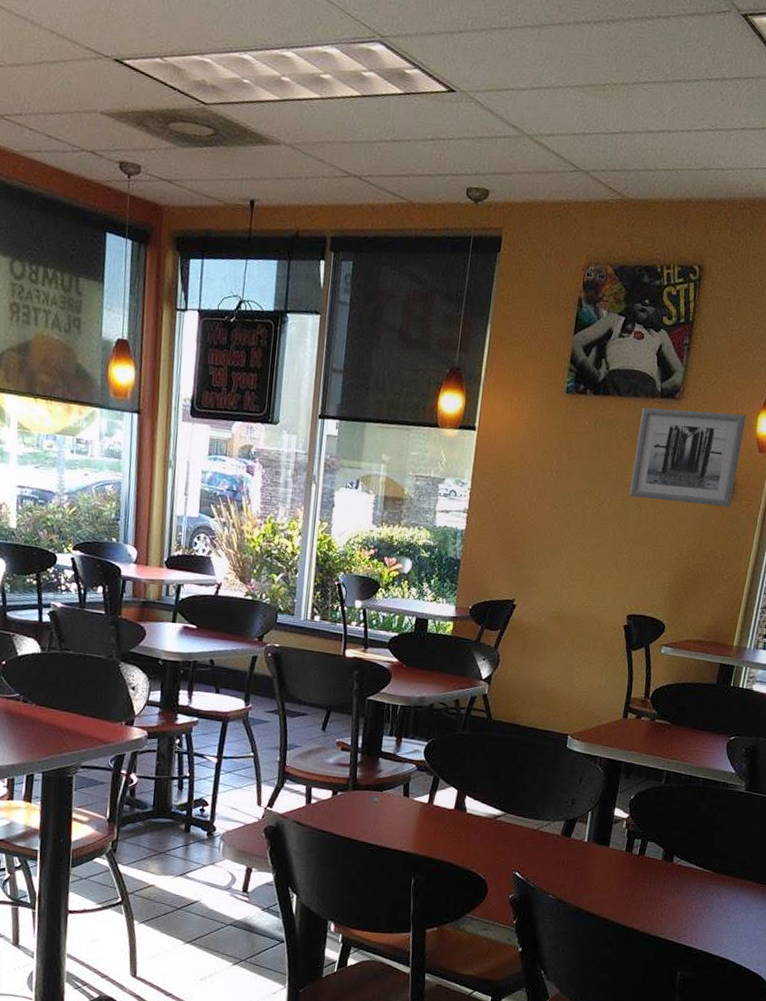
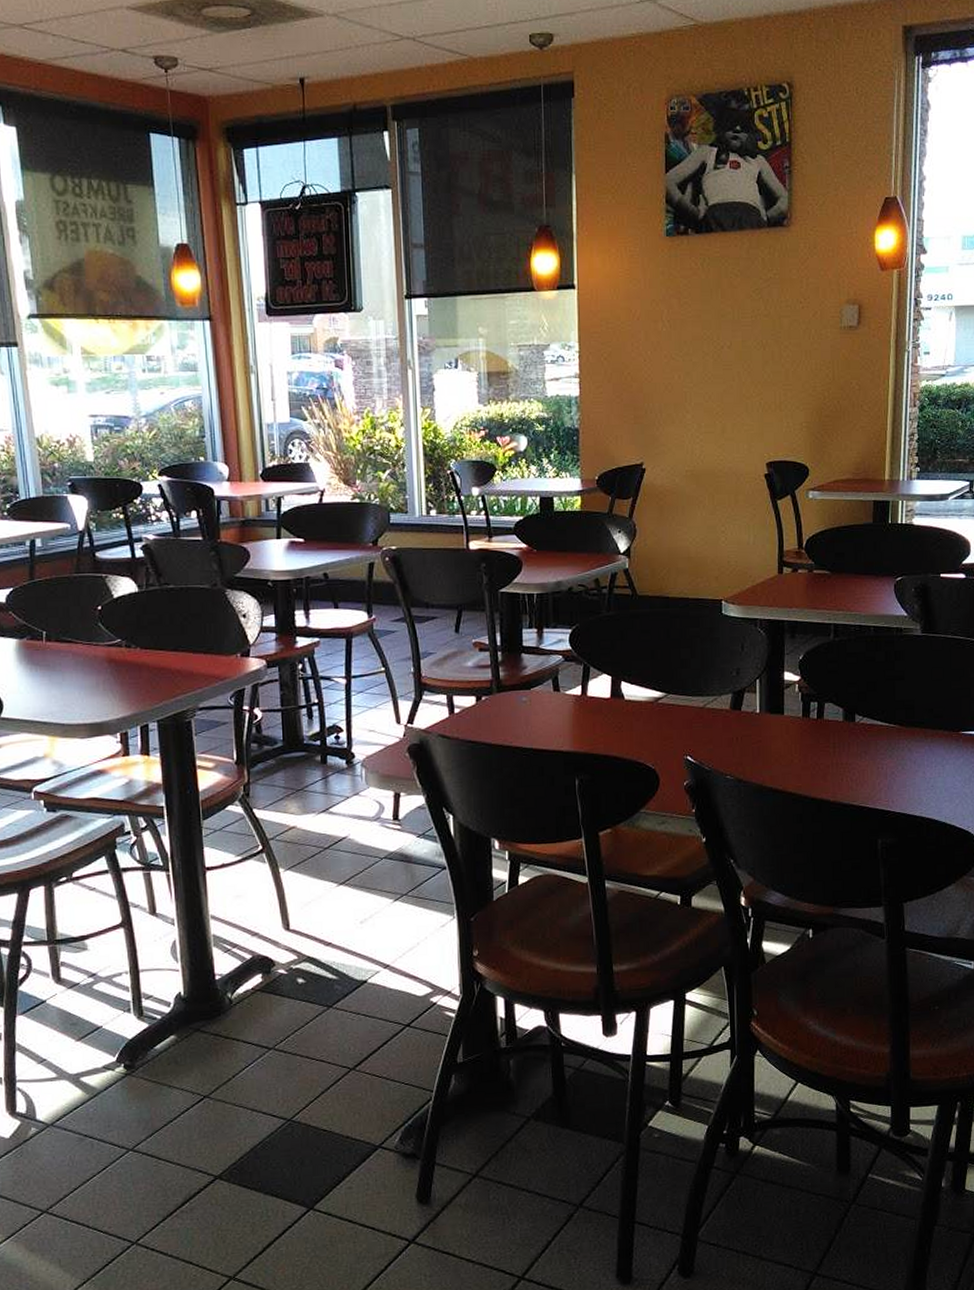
wall art: present [630,407,747,507] -> none [749,233,862,336]

